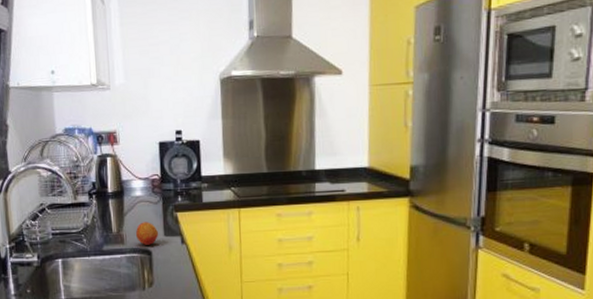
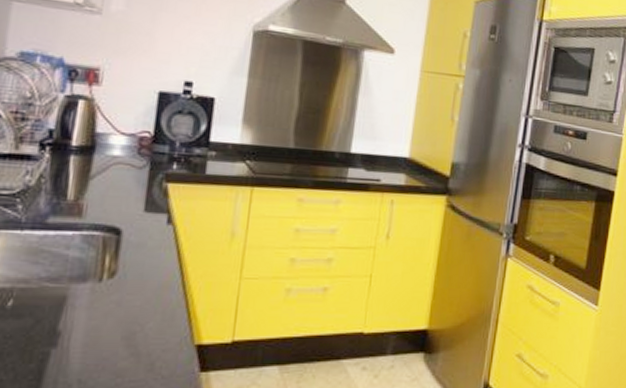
fruit: present [135,222,159,245] -> none [101,190,138,222]

